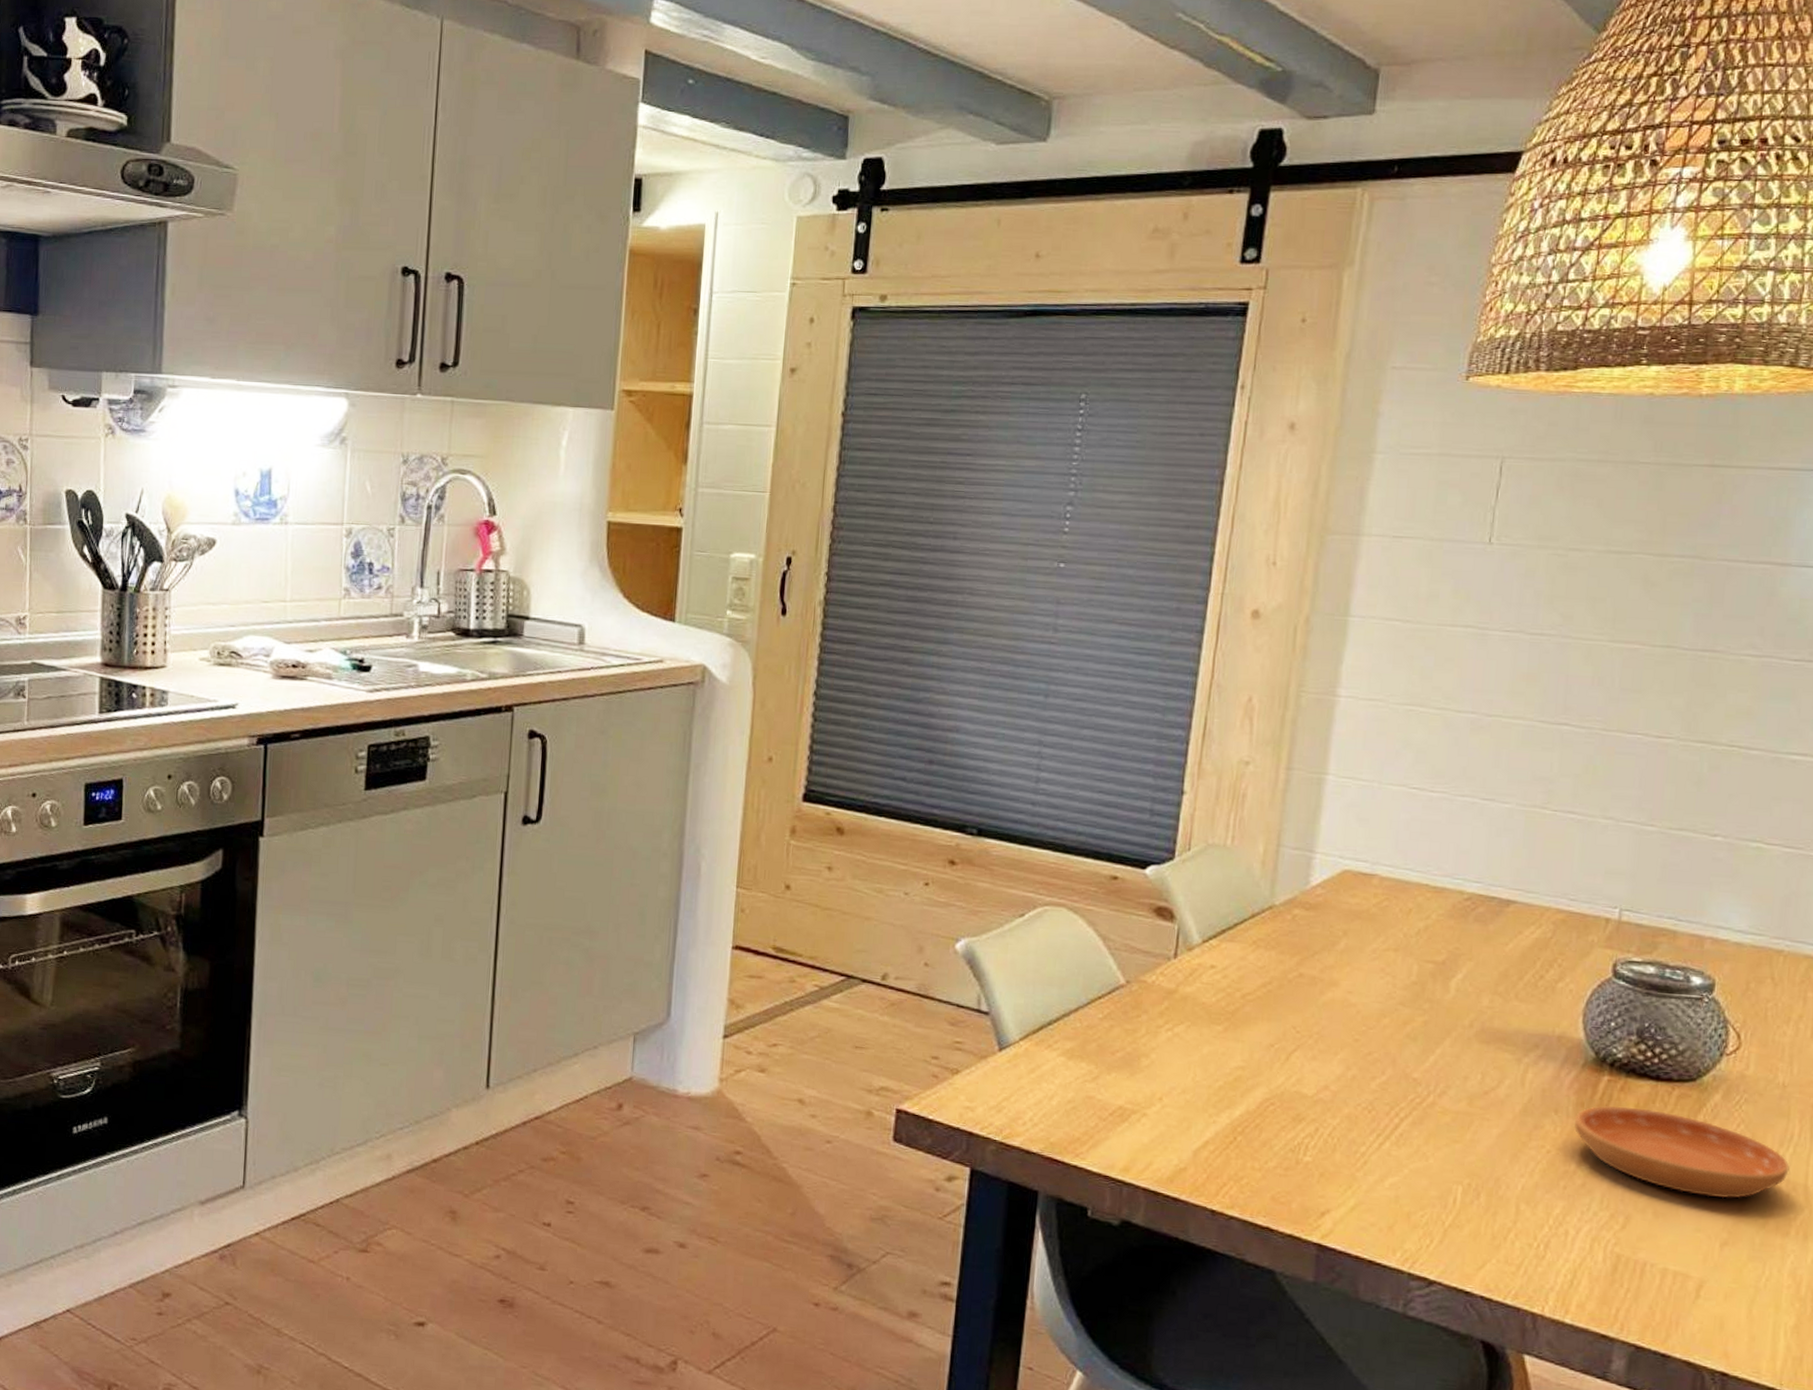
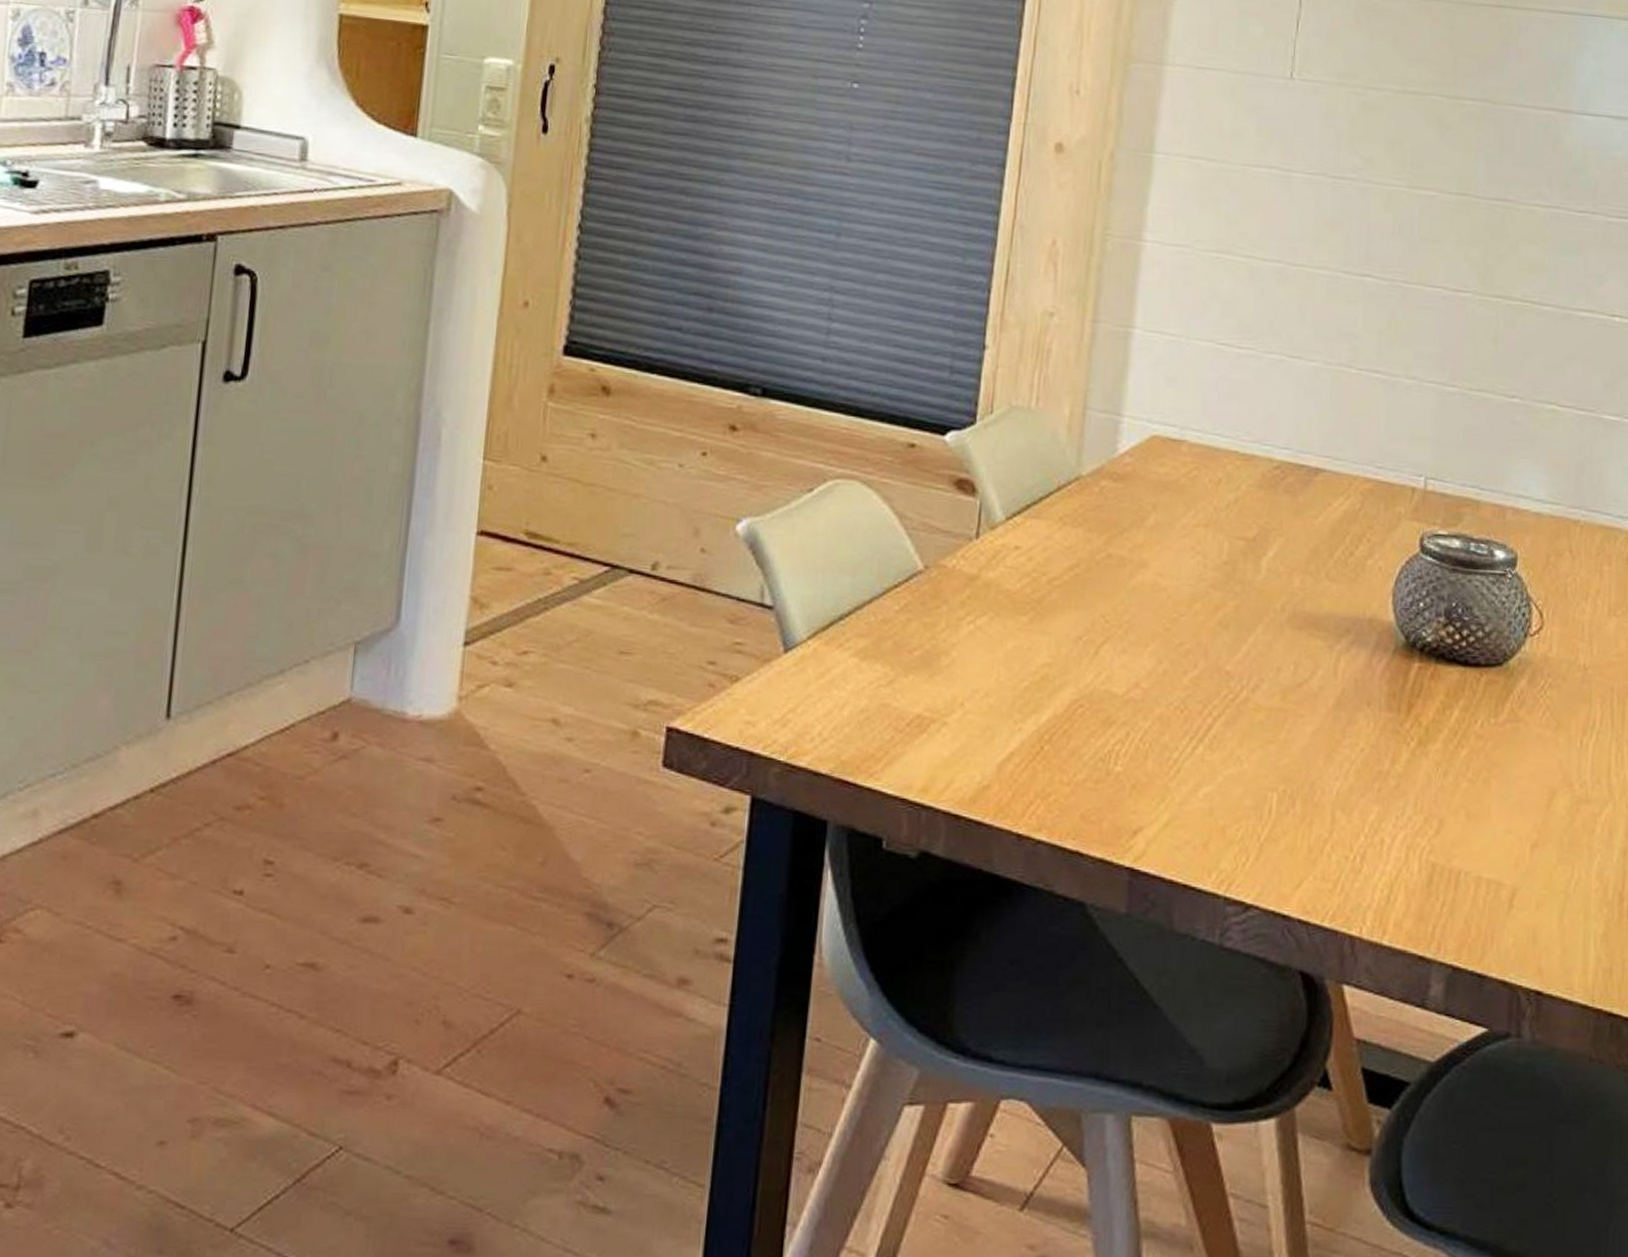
saucer: present [1575,1105,1790,1199] -> none [1387,695,1593,795]

